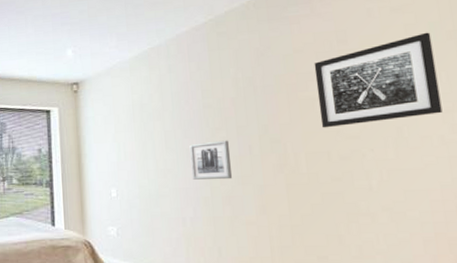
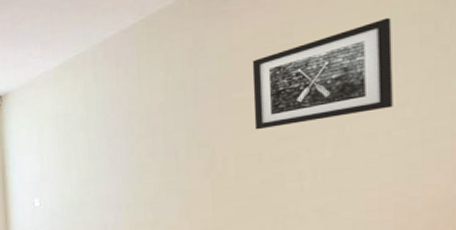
wall art: present [189,140,233,180] -> none [113,147,157,187]

